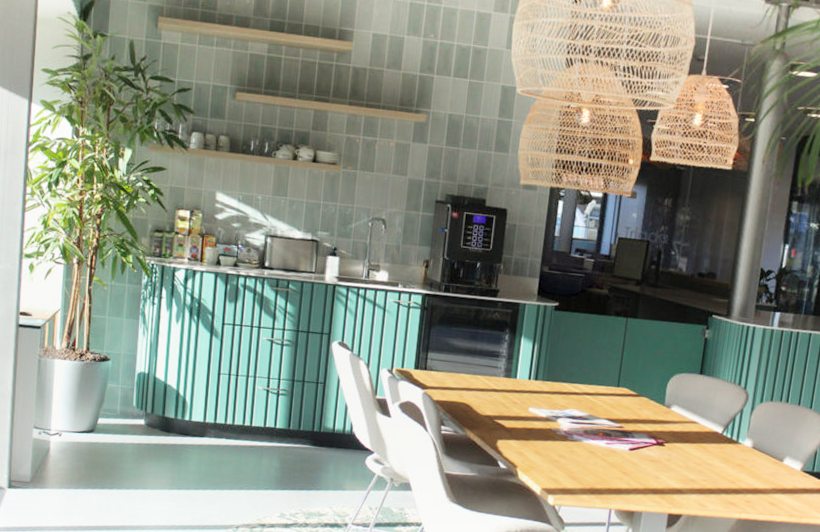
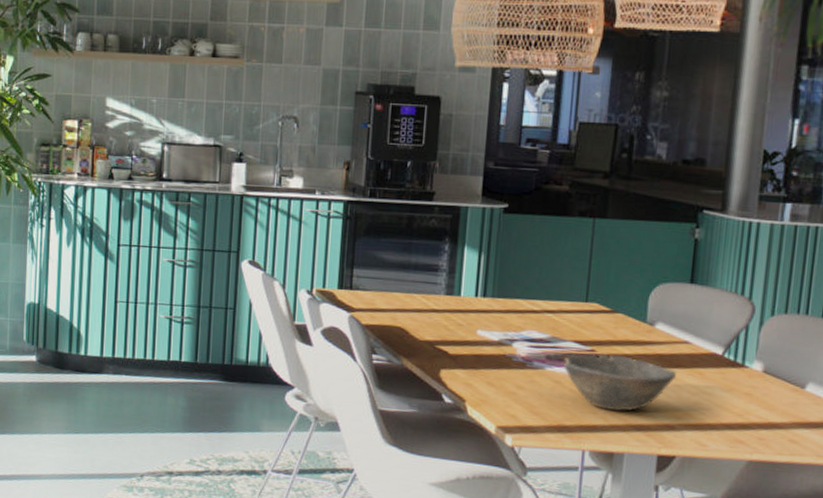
bowl: none [598,429,686,478] -> present [564,353,676,411]

